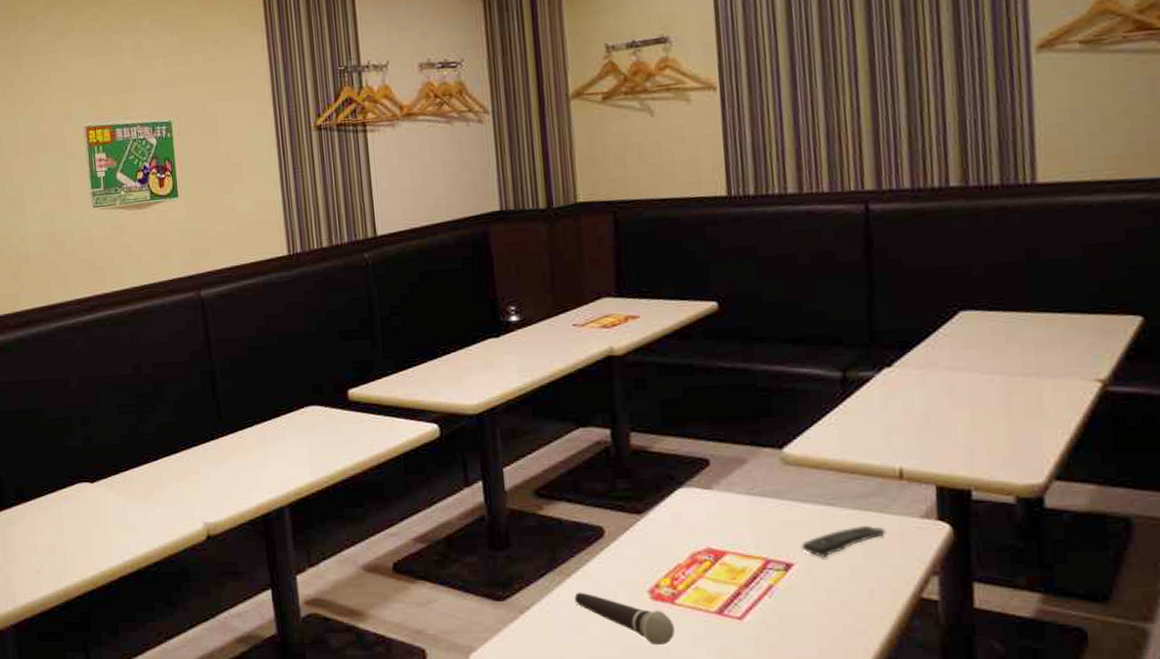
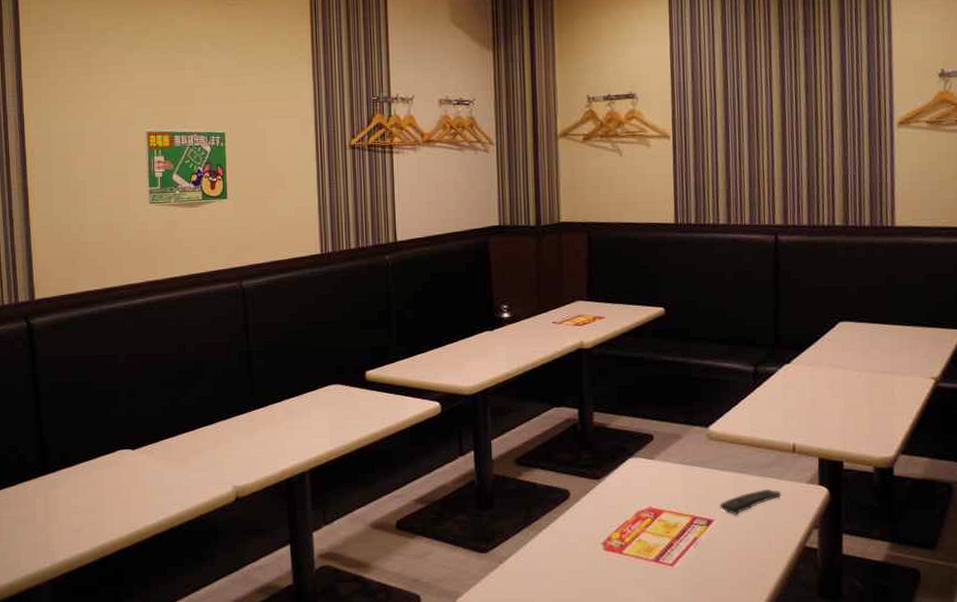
microphone: present [574,592,675,646] -> none [543,544,621,589]

